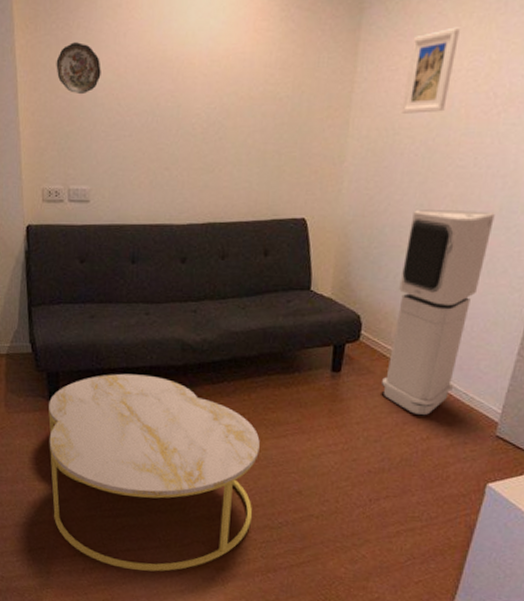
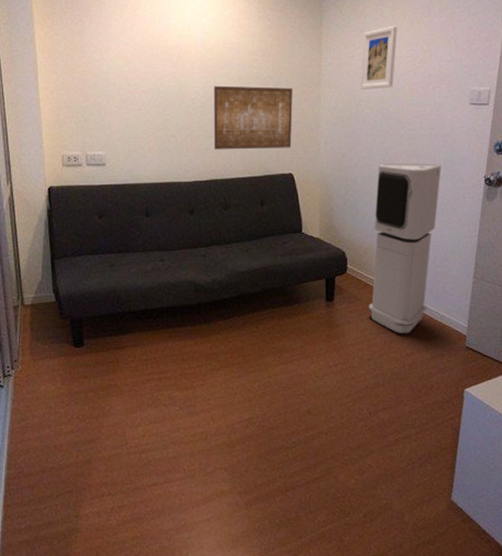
coffee table: present [49,373,260,572] -> none [73,315,270,503]
decorative plate: present [56,42,101,95] -> none [72,34,112,77]
wall art: none [214,107,315,188] -> present [213,85,293,150]

